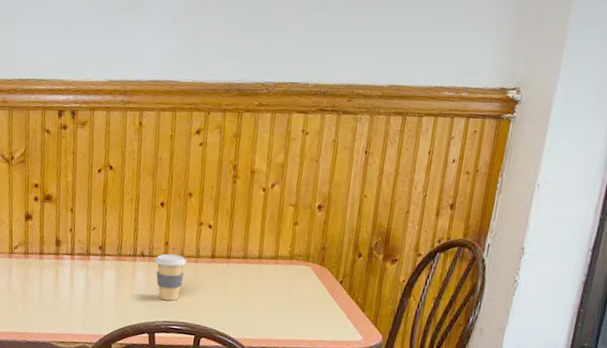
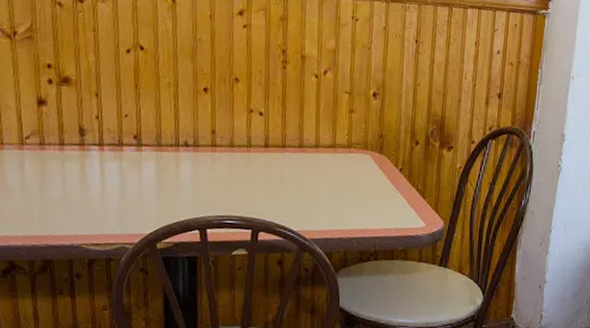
coffee cup: present [154,254,186,301] -> none [200,143,237,194]

